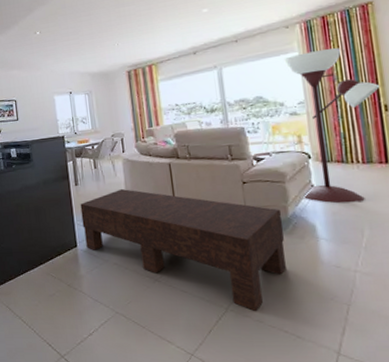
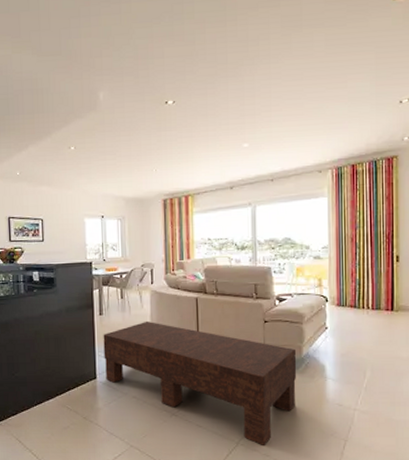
floor lamp: present [284,47,380,204] -> none [314,197,395,346]

